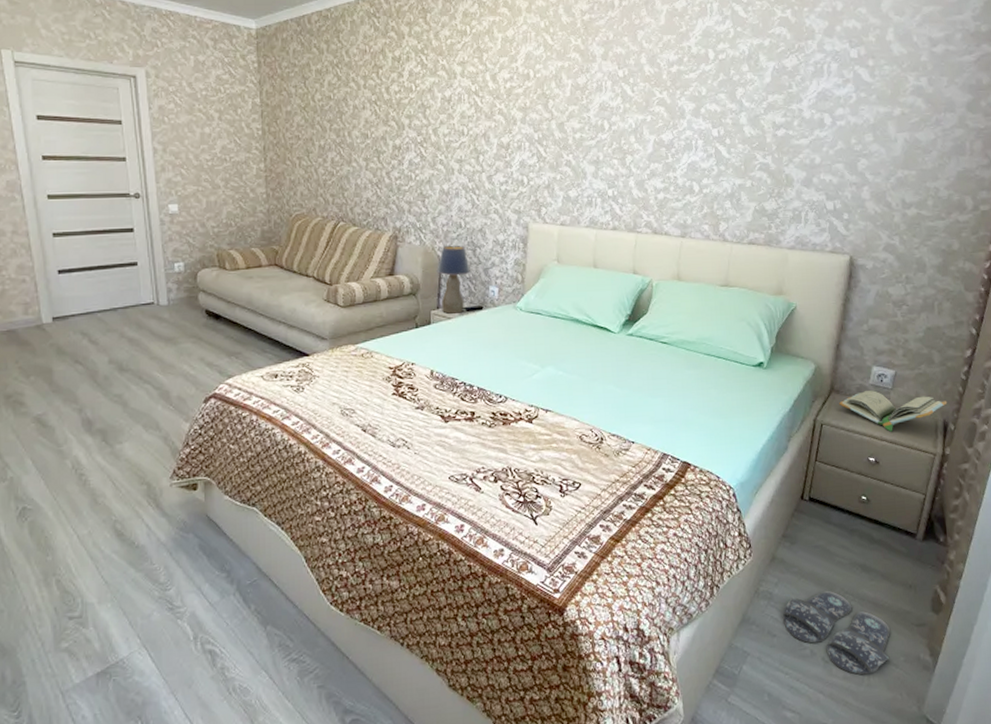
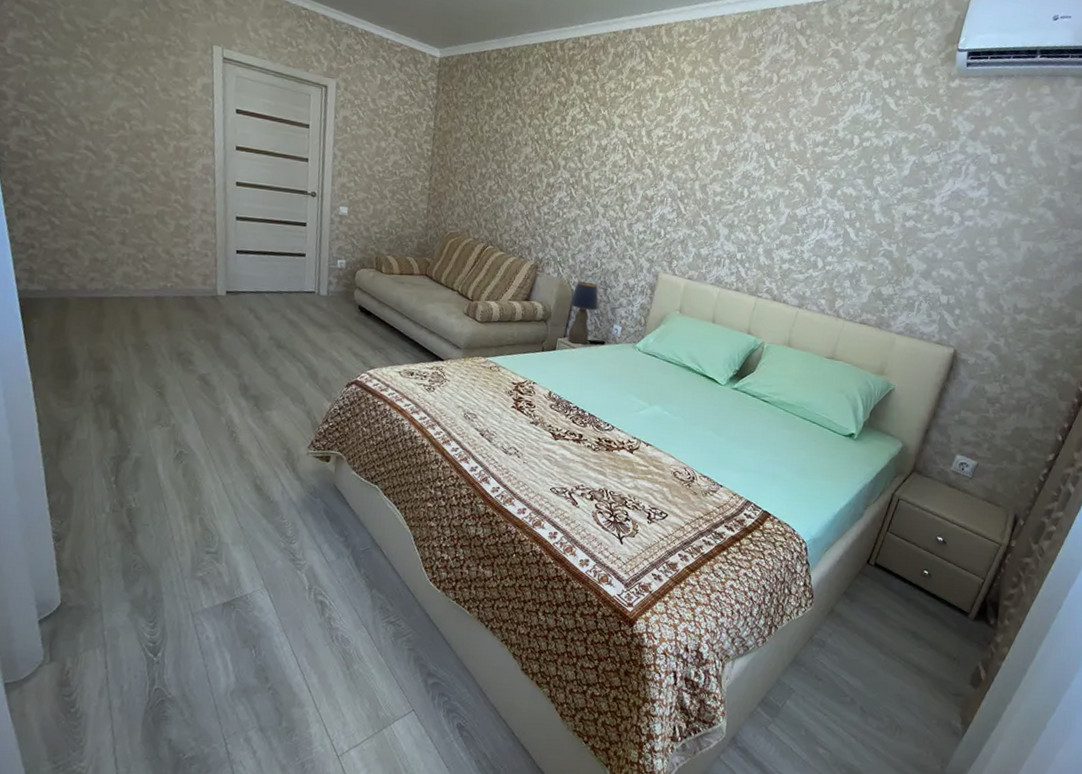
slippers: present [783,590,890,675] -> none [831,648,928,730]
book: present [838,390,948,432] -> none [918,475,1022,517]

